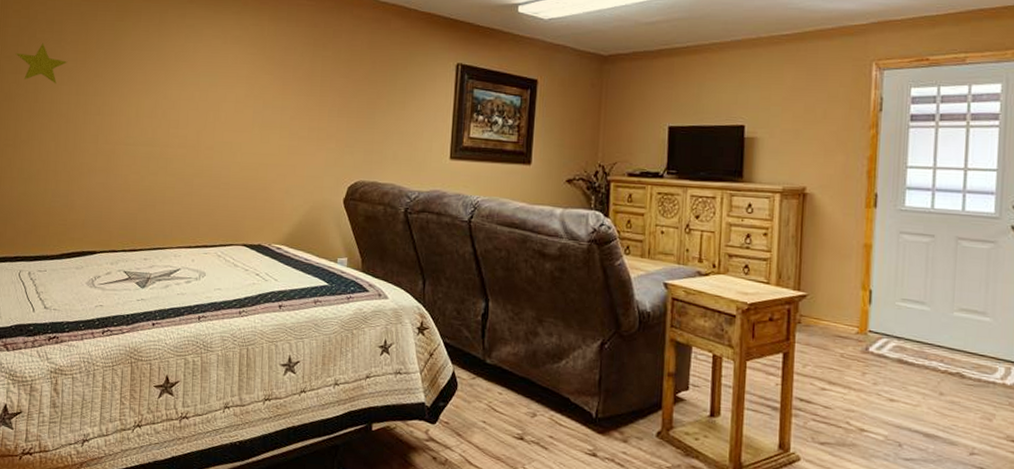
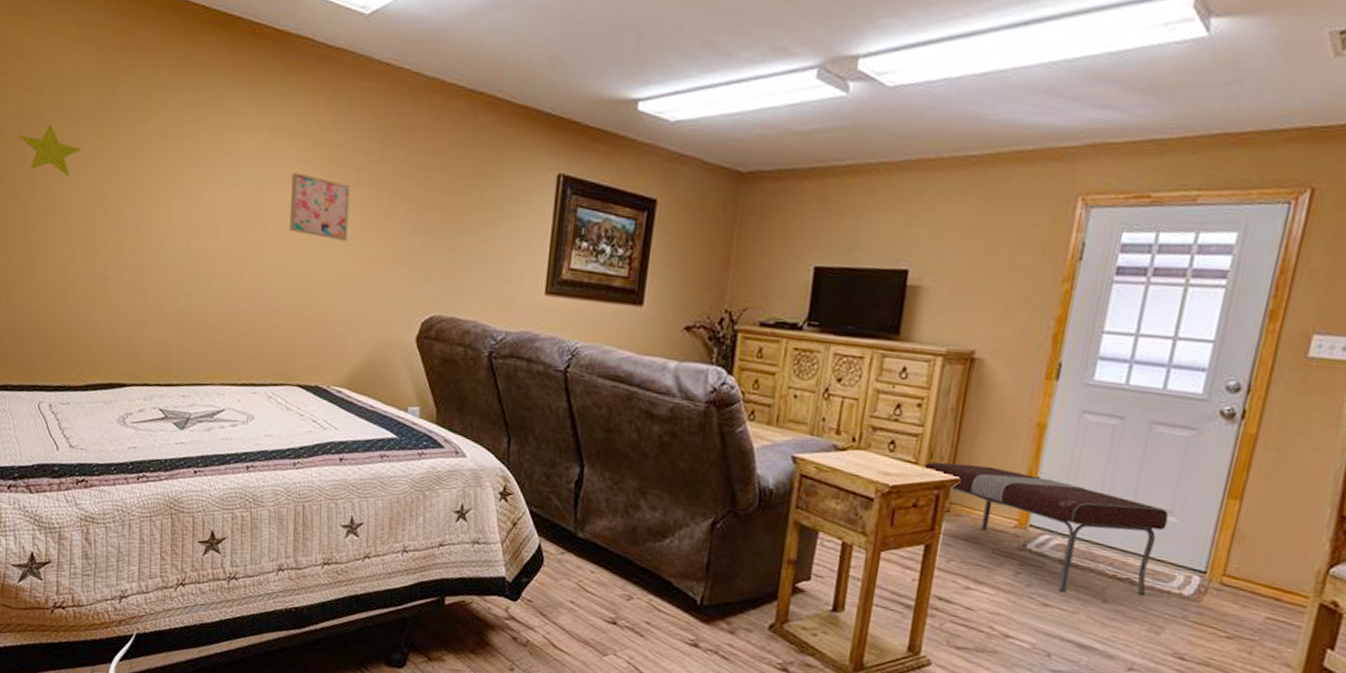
wall art: none [238,72,289,125] -> present [289,172,351,242]
bench: none [773,281,984,389] -> present [922,461,1169,596]

